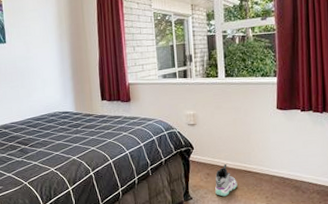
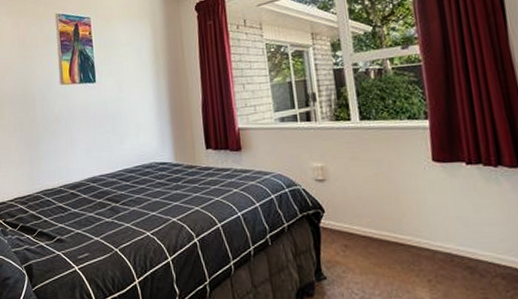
sneaker: present [215,163,238,197] -> none [355,232,387,278]

